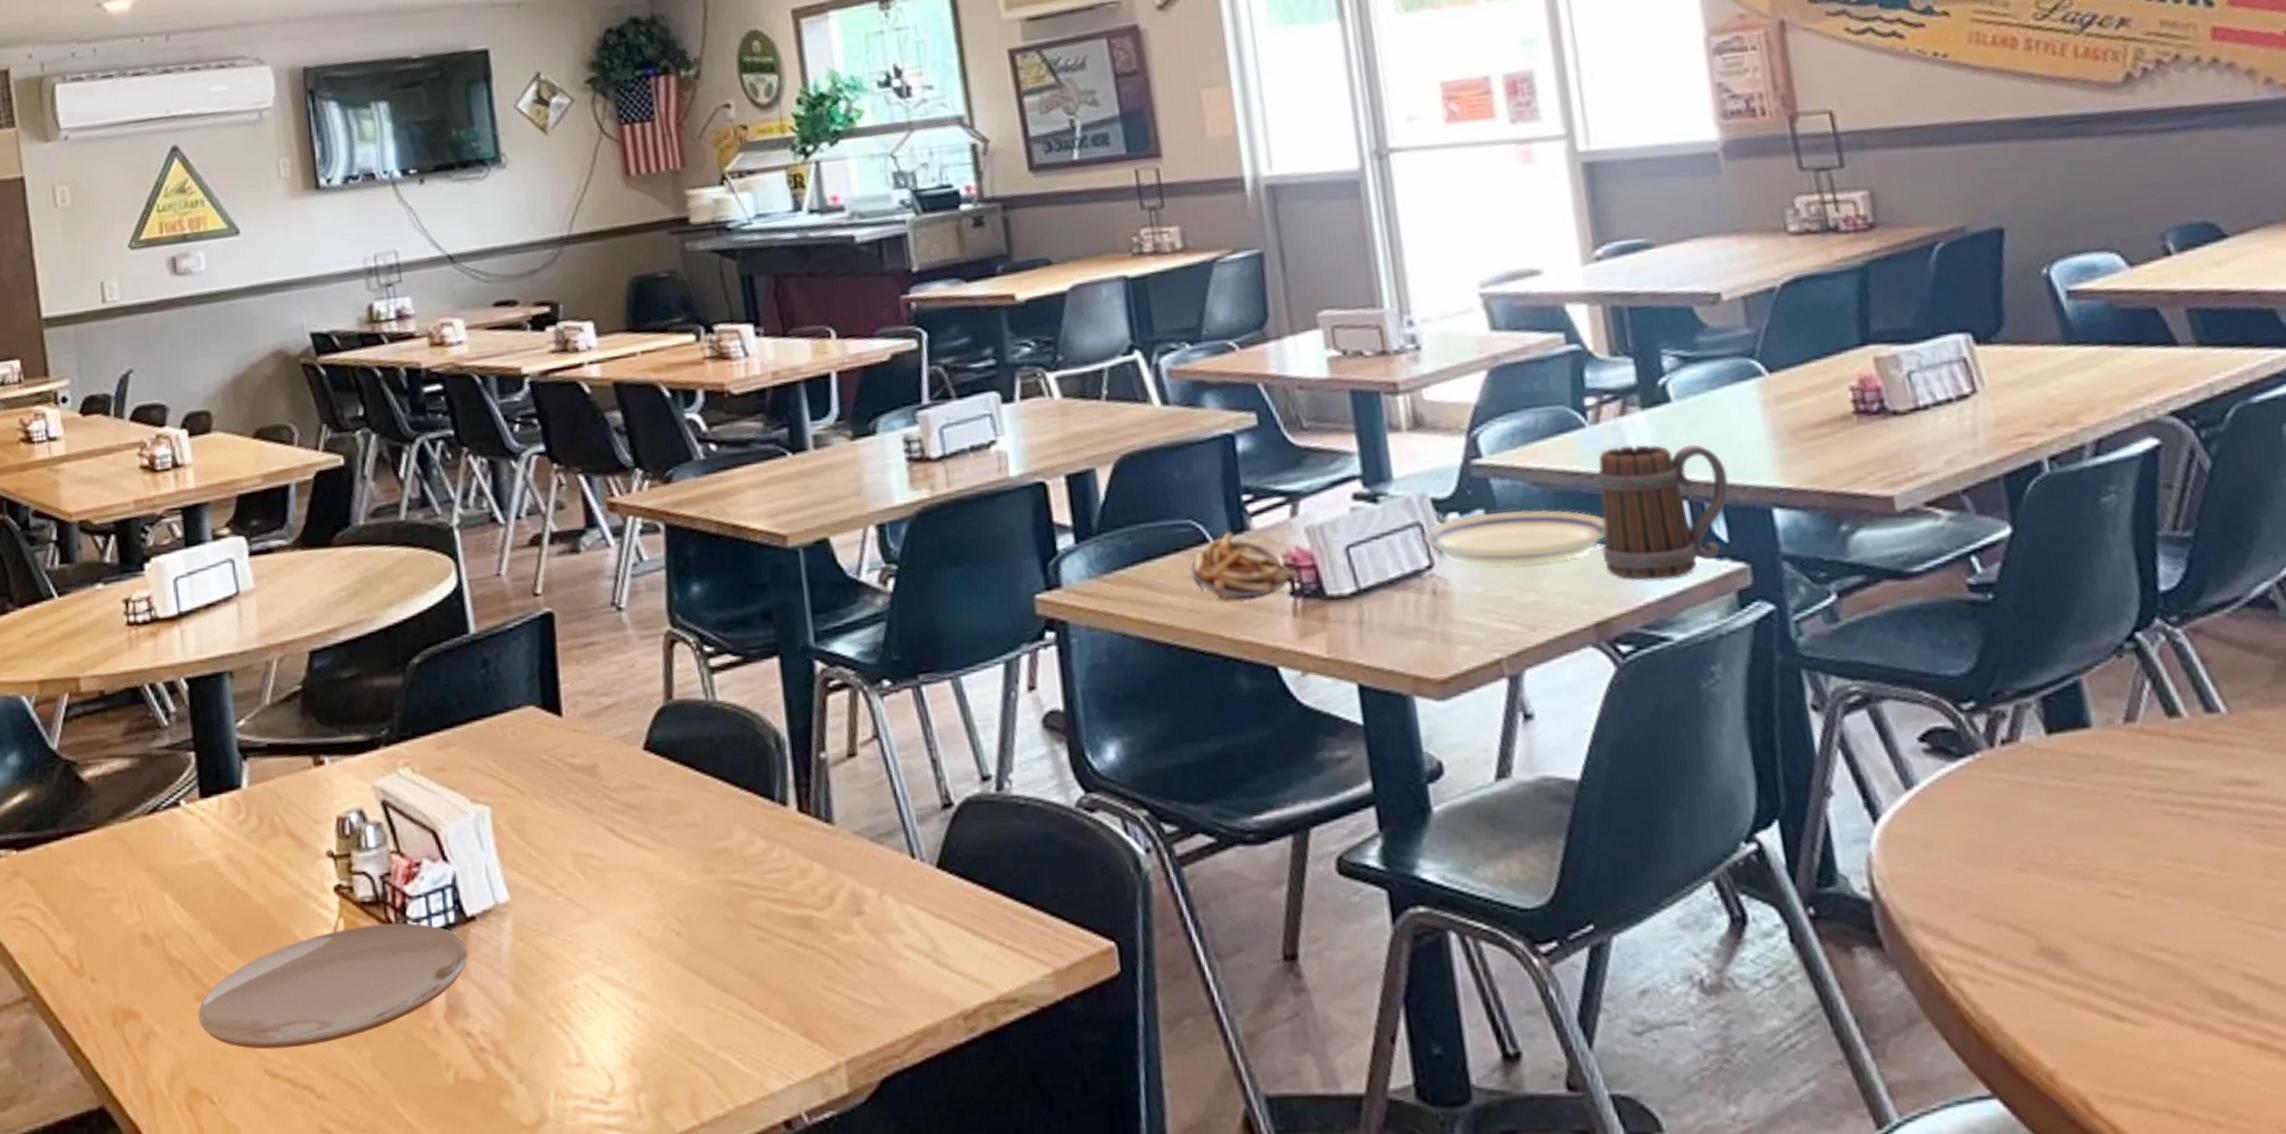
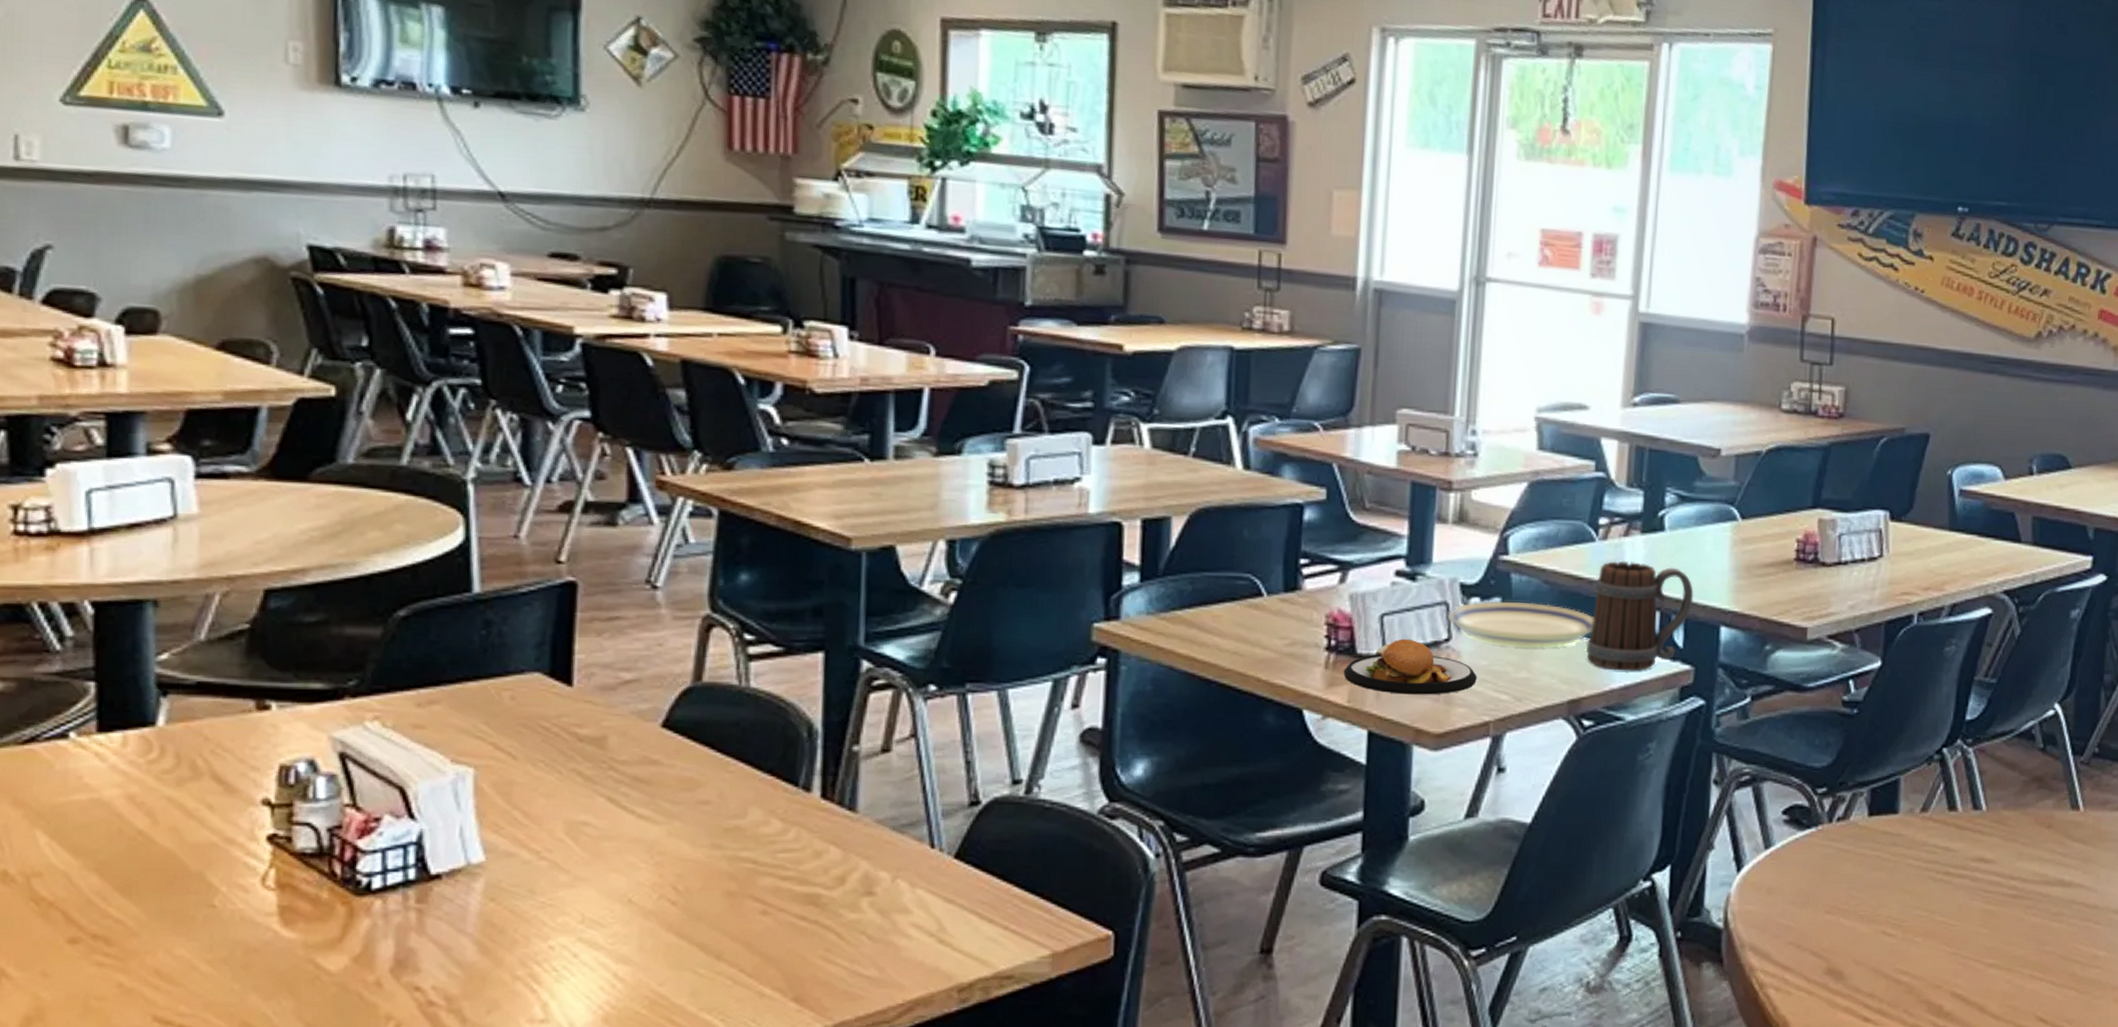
plate: present [198,923,468,1050] -> none [70,876,427,997]
french fries: present [1190,532,1300,600] -> none [1241,589,1338,648]
burger: none [1315,570,1475,638] -> present [1343,638,1477,695]

